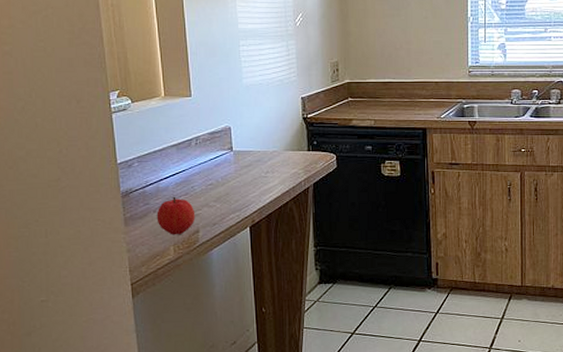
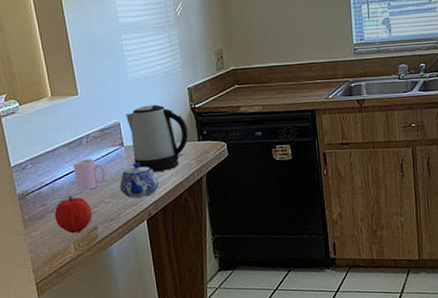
cup: none [179,161,212,192] -> present [72,159,106,191]
teapot: none [225,168,266,203] -> present [119,162,160,198]
kettle: none [237,112,298,179] -> present [126,104,188,172]

